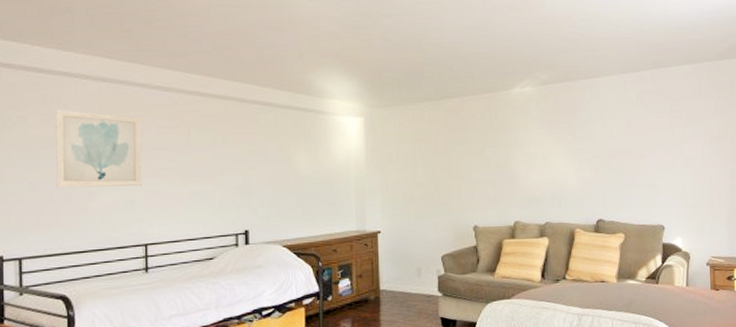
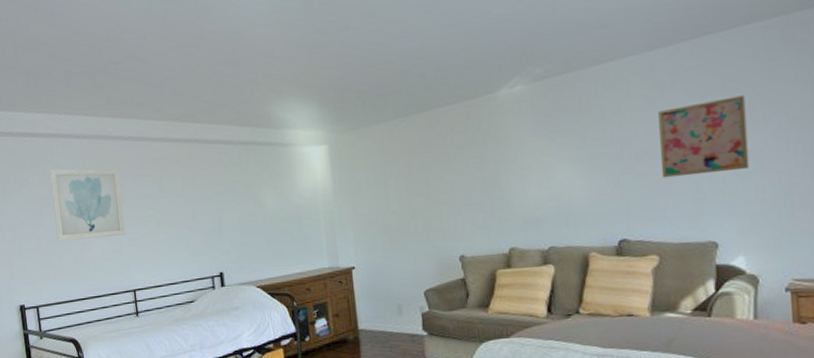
wall art: none [628,116,686,173] -> present [658,95,750,178]

